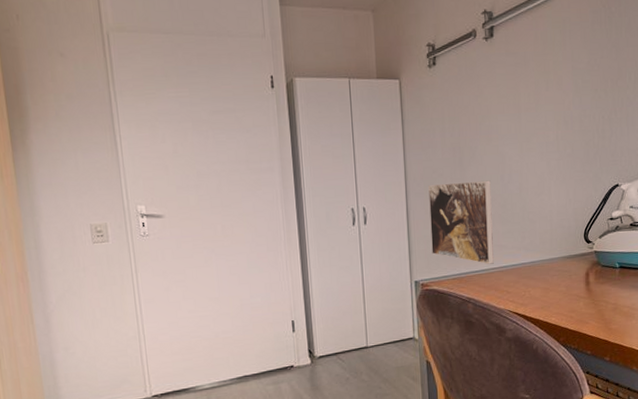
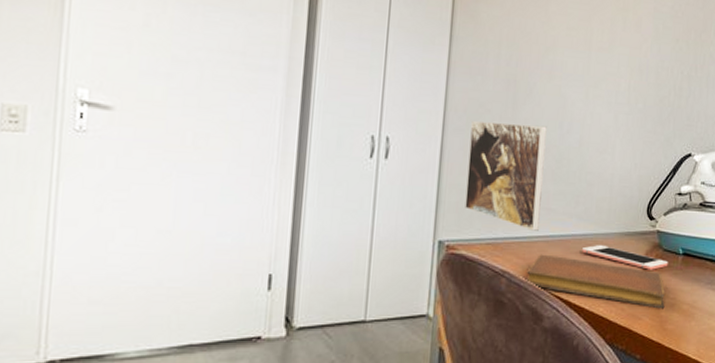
notebook: none [488,281,608,314] -> present [526,254,665,309]
cell phone: none [531,268,607,284] -> present [581,245,668,270]

